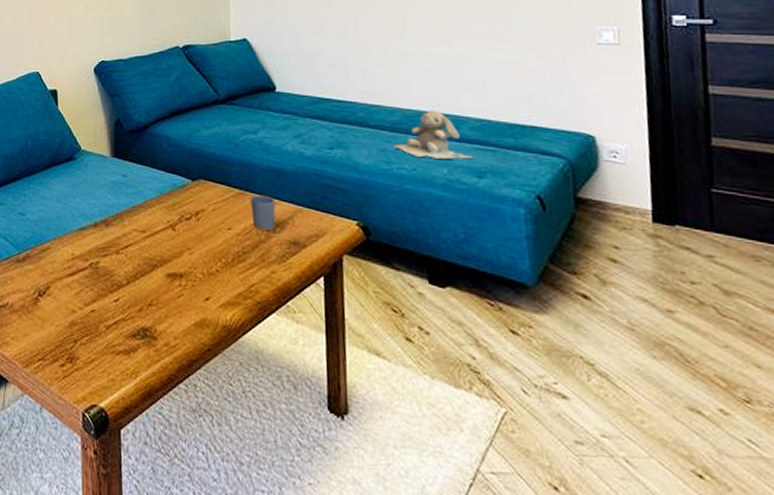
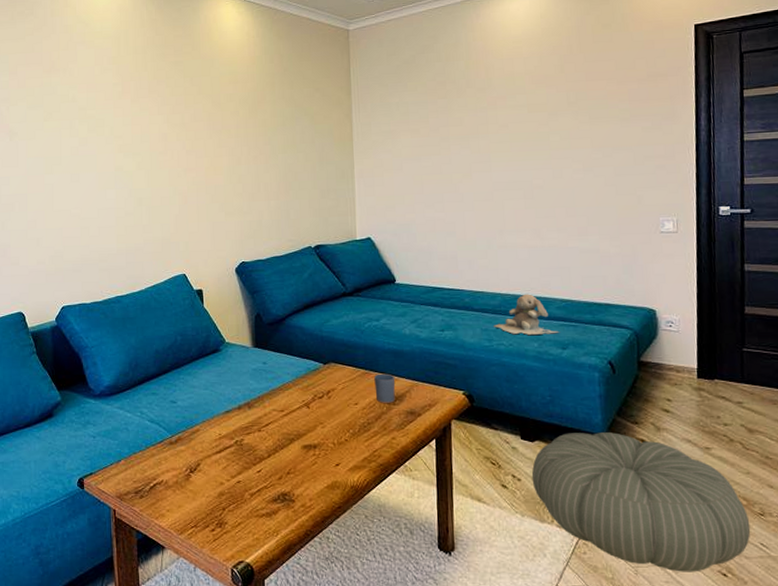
pouf: none [443,279,734,470] -> present [531,432,751,572]

